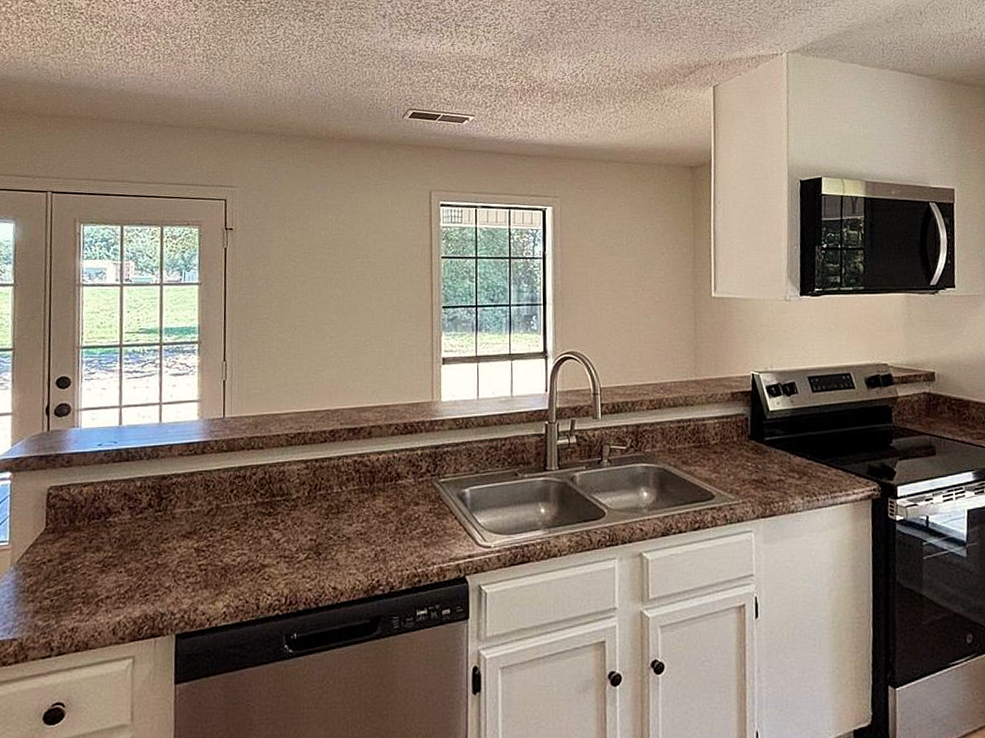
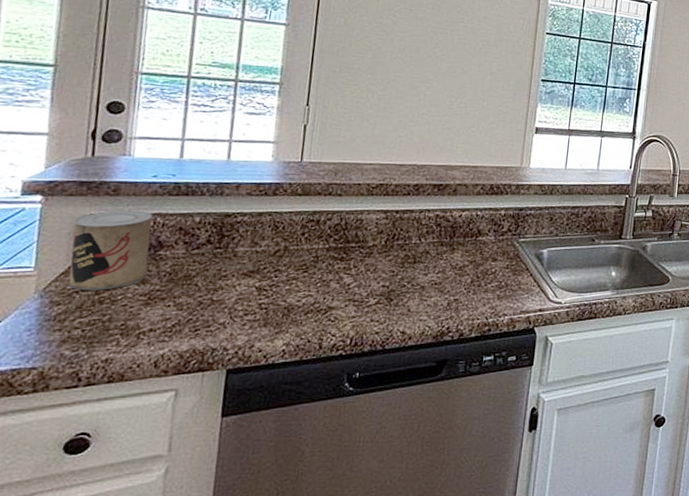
tin can: none [36,479,101,562] -> present [68,210,154,291]

